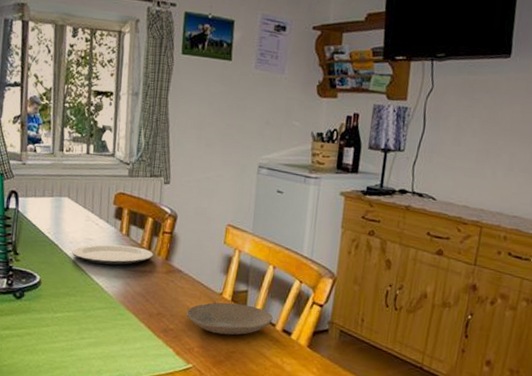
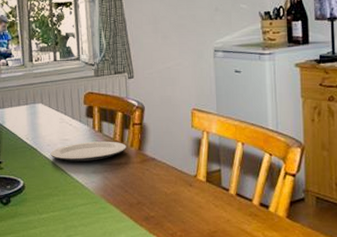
plate: present [186,302,273,335] -> none [165,184,249,216]

